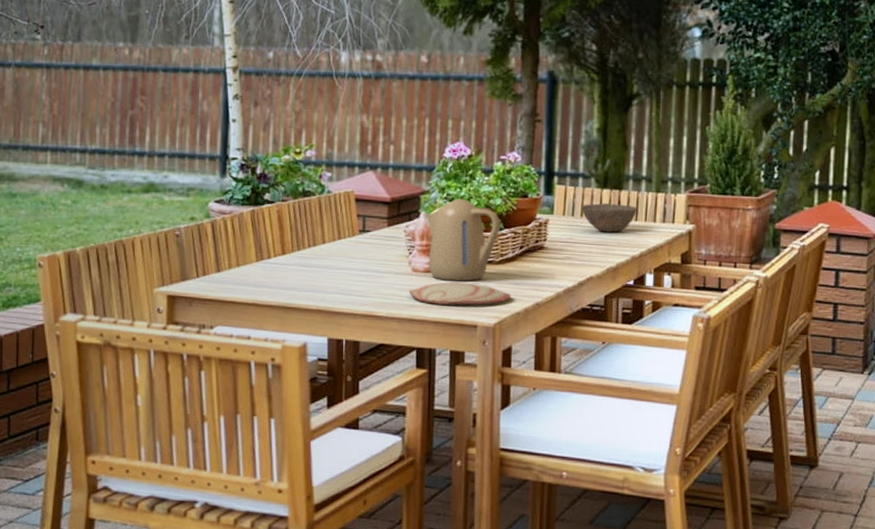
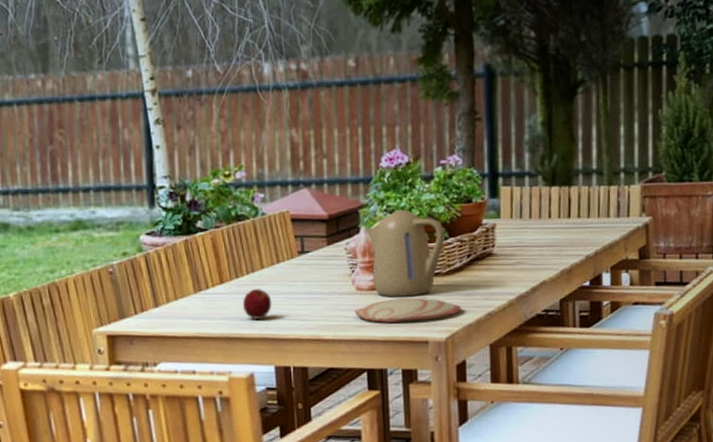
apple: none [301,262,330,292] -> present [242,289,272,319]
bowl: present [581,203,638,233] -> none [529,201,589,233]

